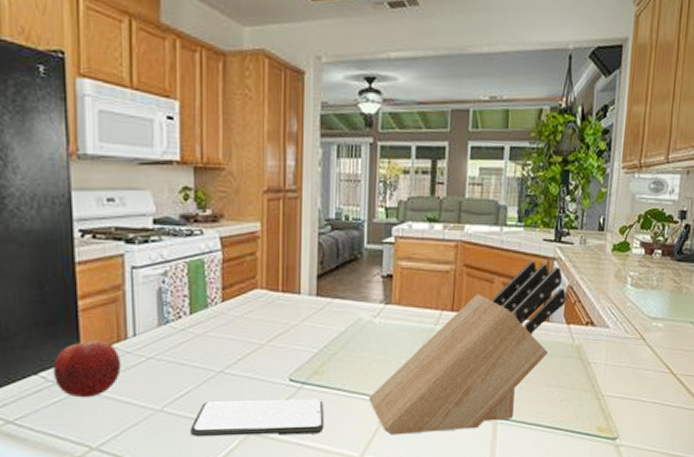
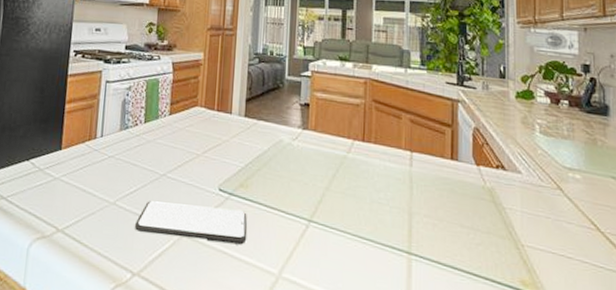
fruit: present [52,339,121,398] -> none [39,136,90,185]
knife block: present [368,261,567,435] -> none [287,101,474,262]

